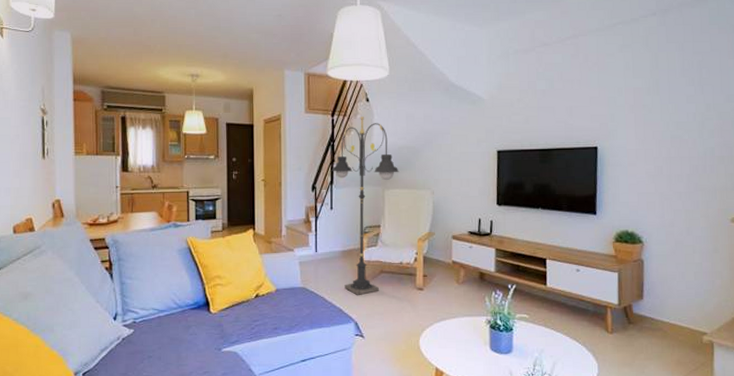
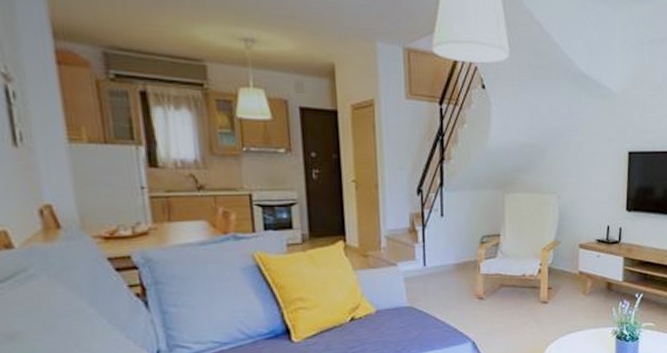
floor lamp: present [331,117,399,295] -> none [440,107,522,312]

